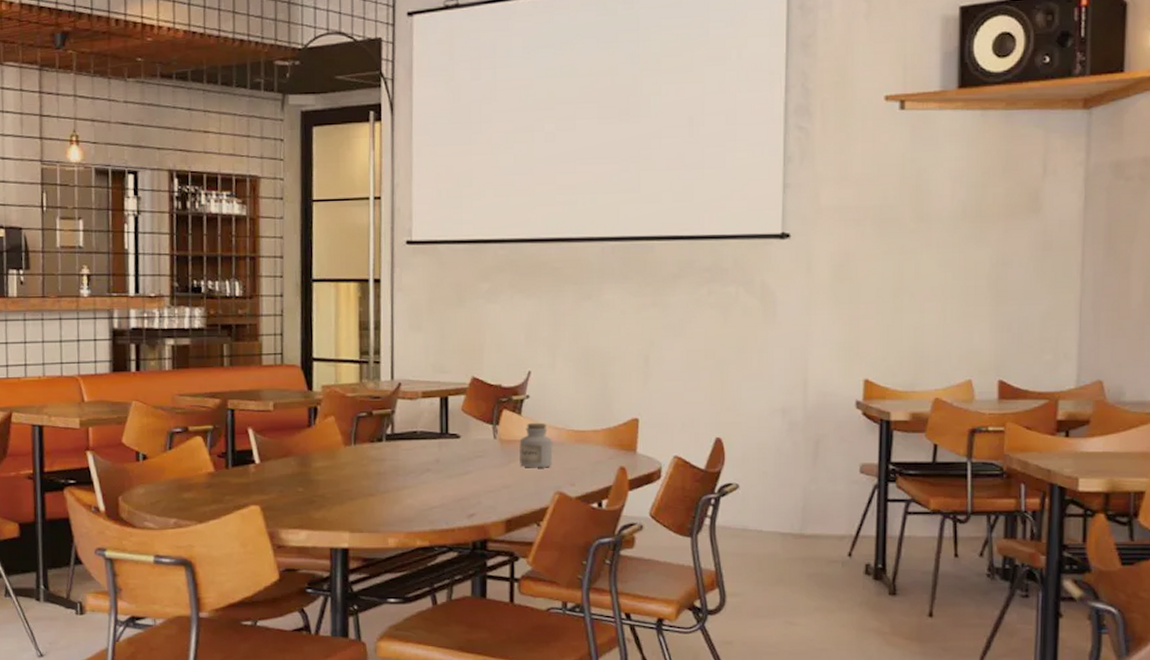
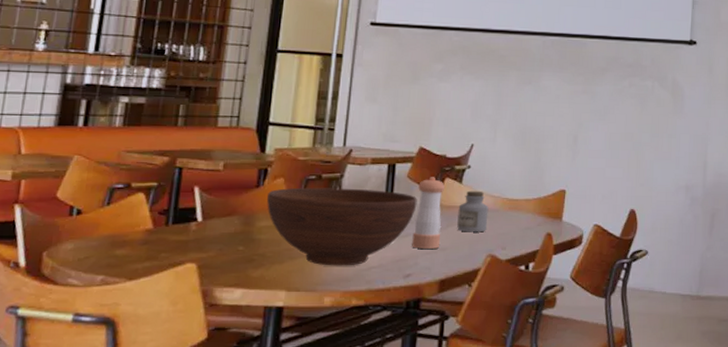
fruit bowl: none [319,424,475,507] -> present [266,187,417,266]
pepper shaker: none [473,409,504,487] -> present [412,177,445,249]

